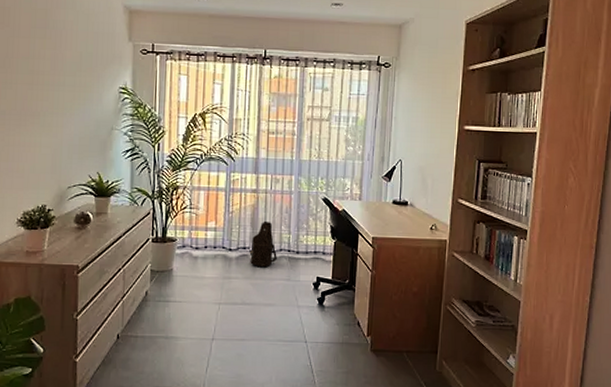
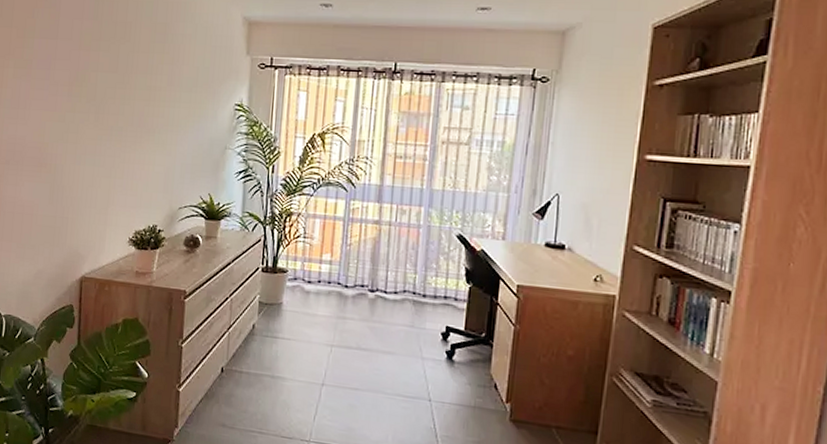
shoulder bag: present [249,220,278,268] -> none [367,256,401,310]

